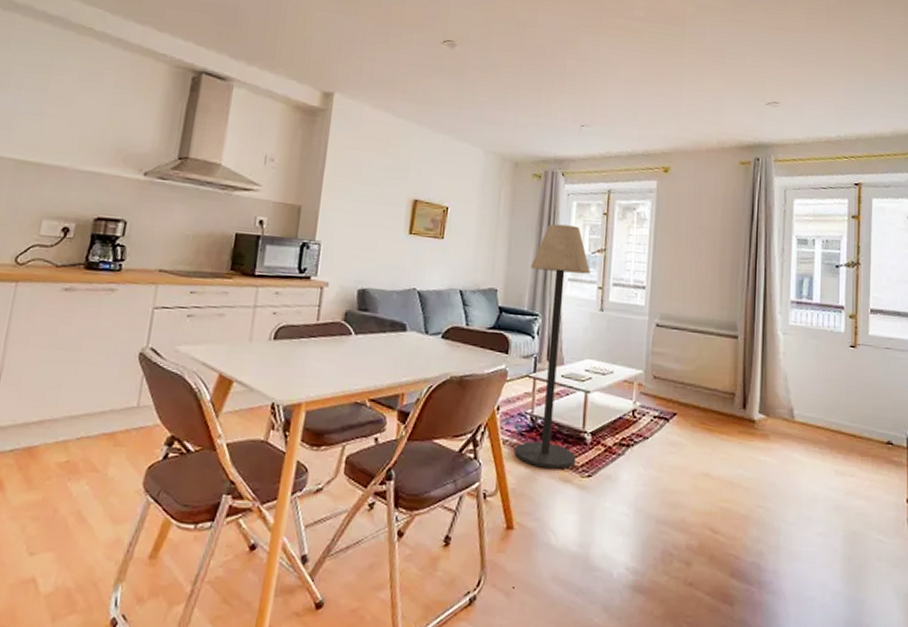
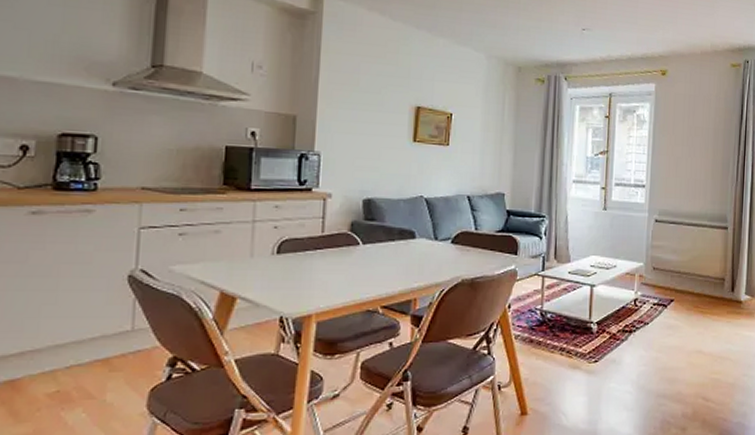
floor lamp: present [515,224,591,469] -> none [526,127,594,358]

